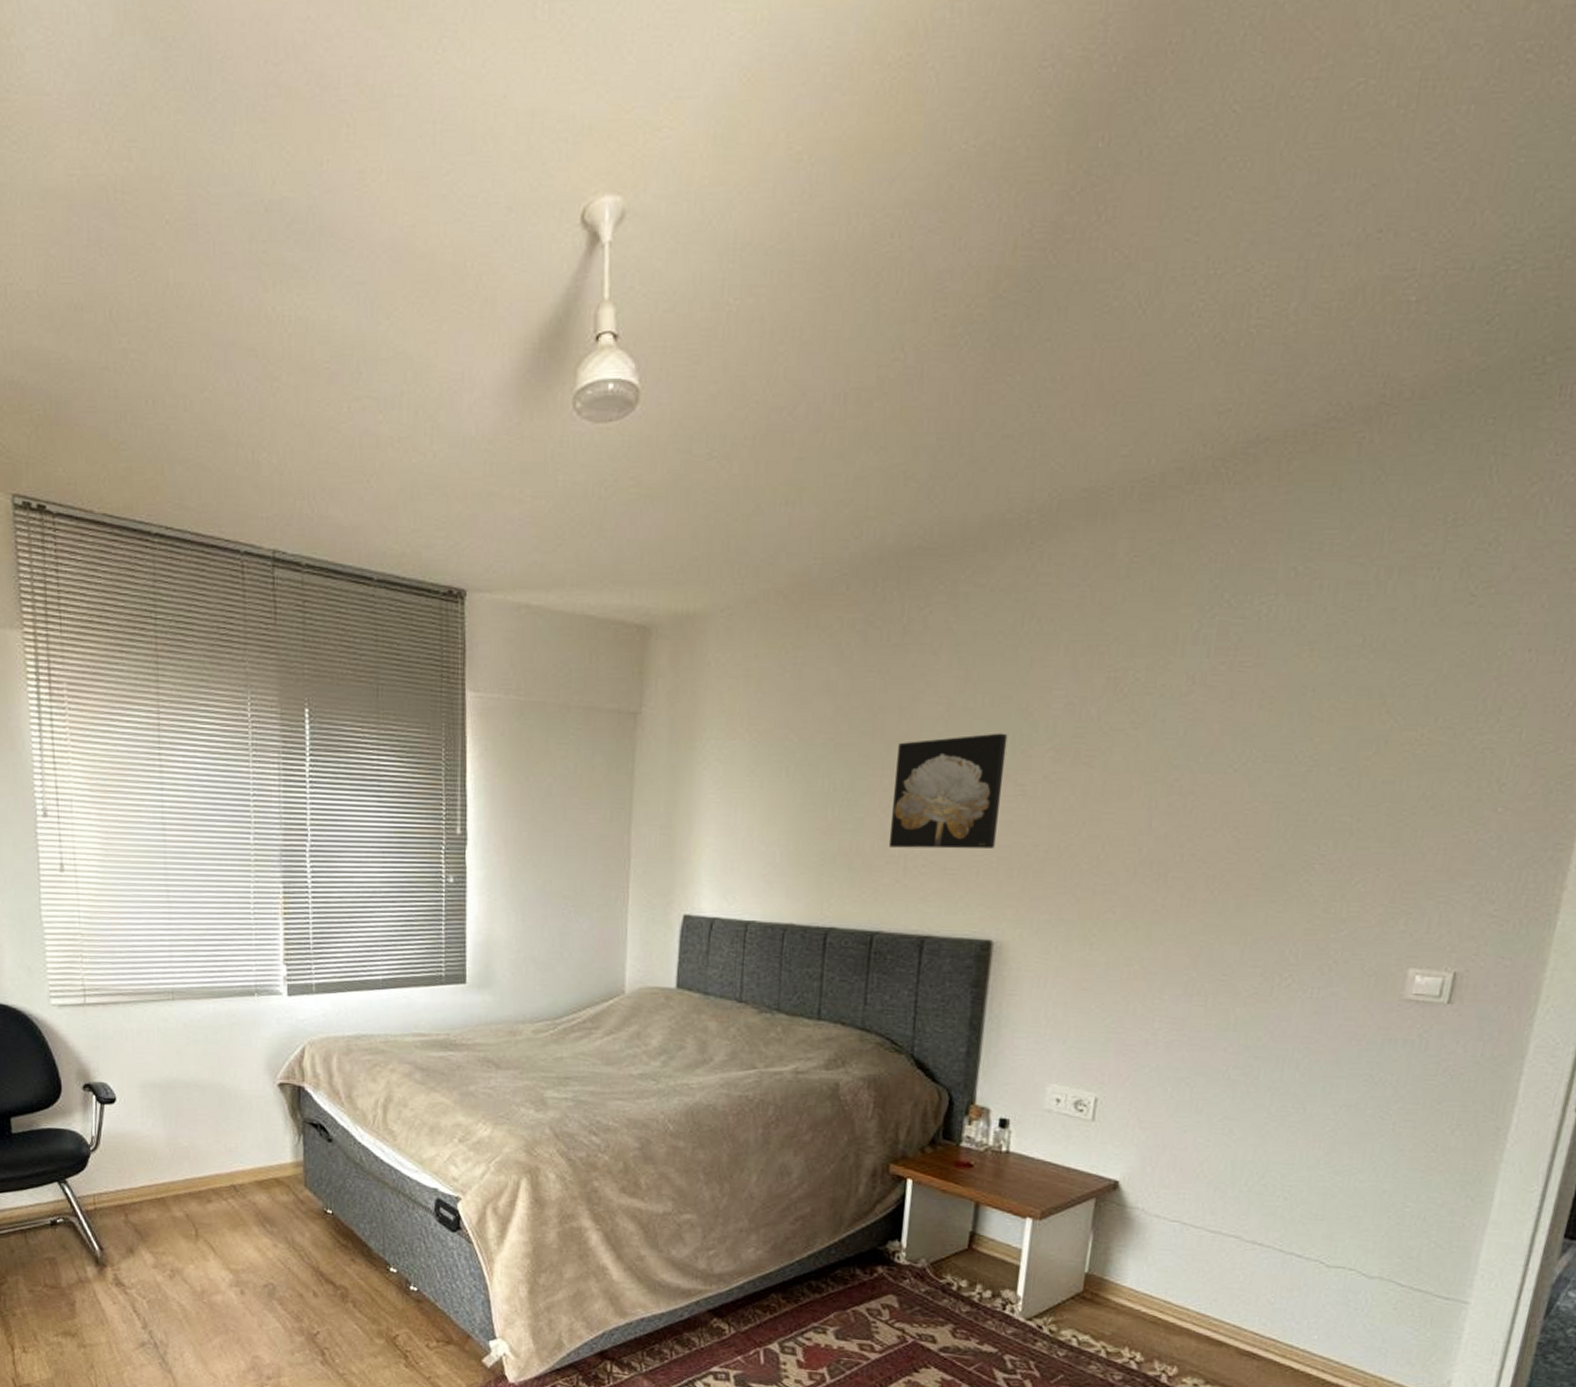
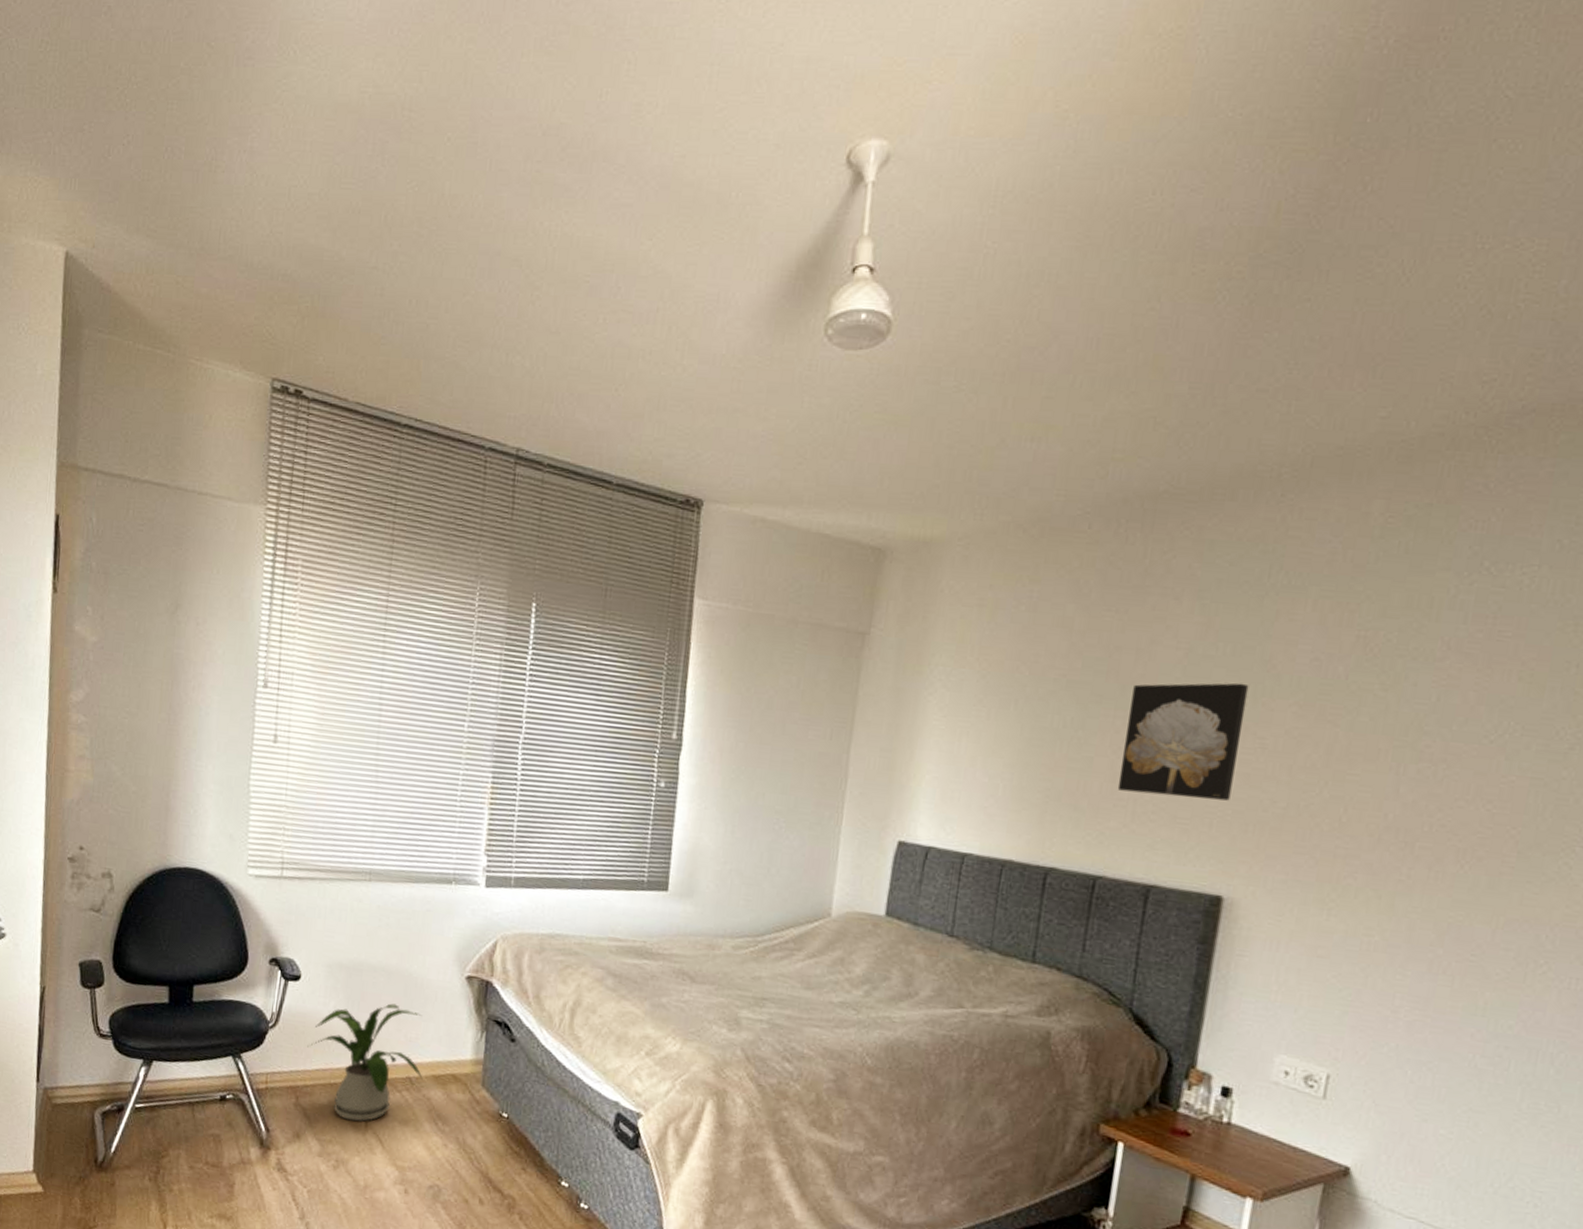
house plant: none [130,1116,247,1232] -> present [307,1003,423,1122]

